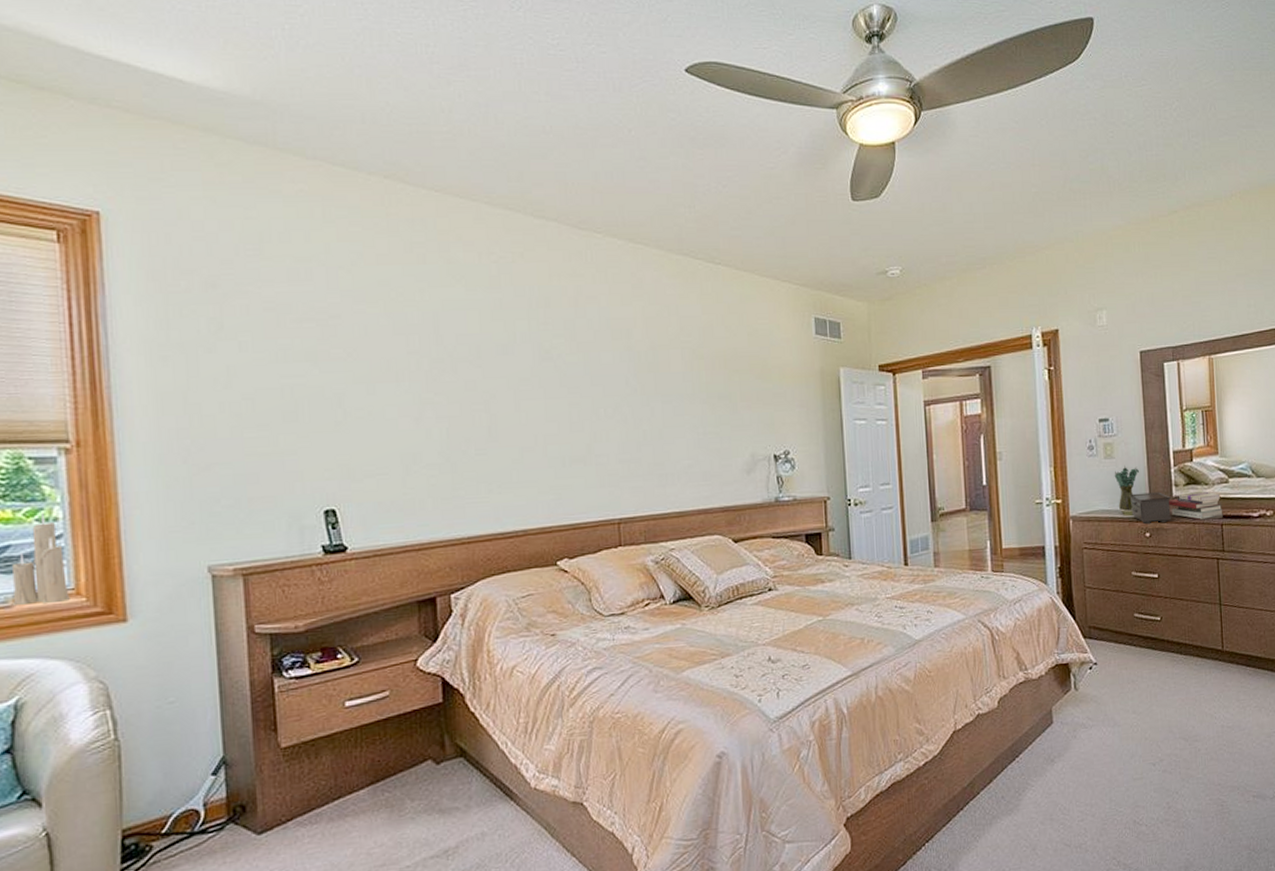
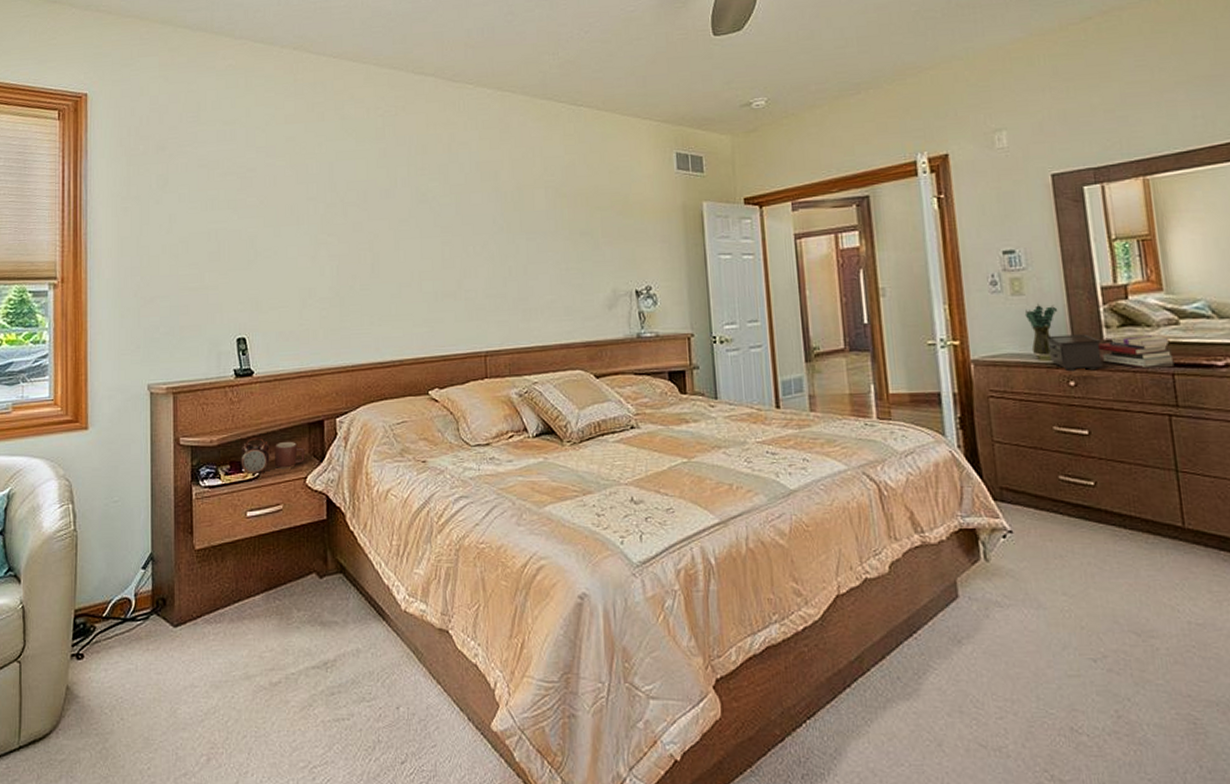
candle: present [11,512,70,607] -> none [11,336,50,413]
alarm clock: none [335,620,372,663] -> present [241,438,270,476]
mug: none [377,621,415,653] -> present [275,441,306,470]

